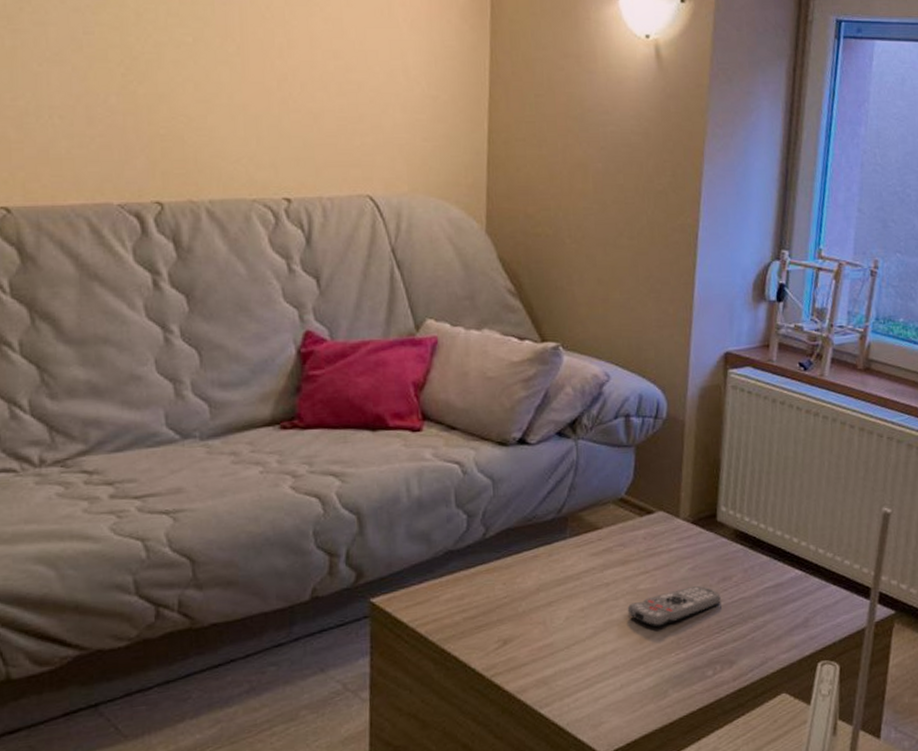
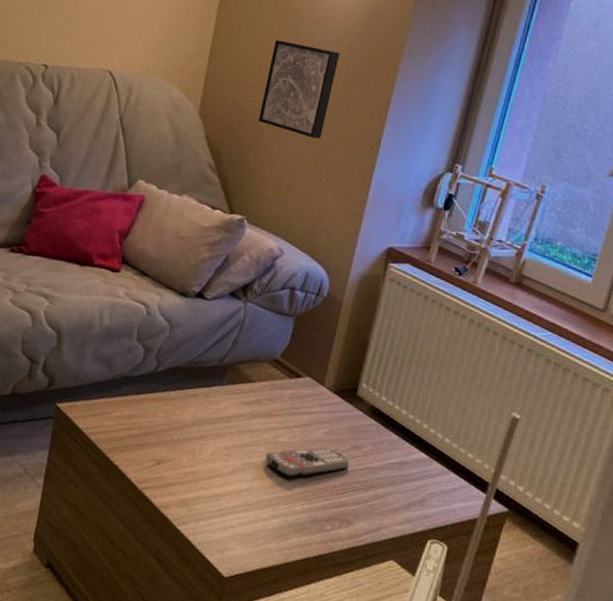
wall art: none [556,137,637,243] -> present [258,40,340,139]

